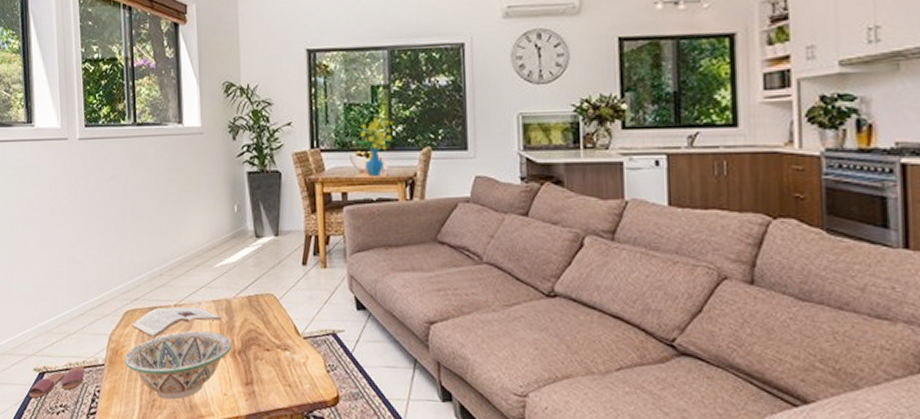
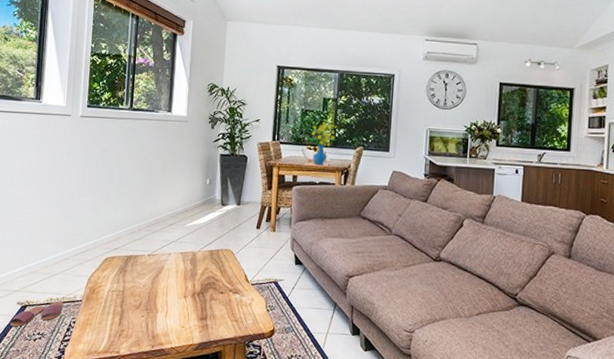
decorative bowl: present [124,331,232,400] -> none [99,275,193,330]
magazine: present [131,306,221,339] -> none [109,256,187,281]

